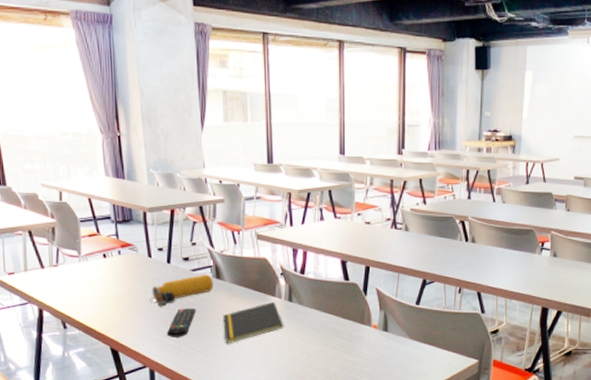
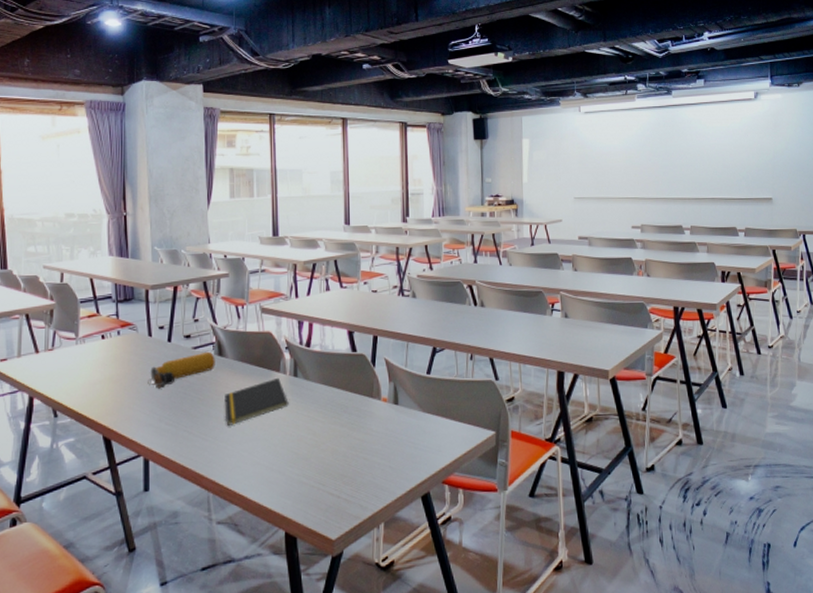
remote control: present [166,308,197,337] -> none [163,388,197,422]

